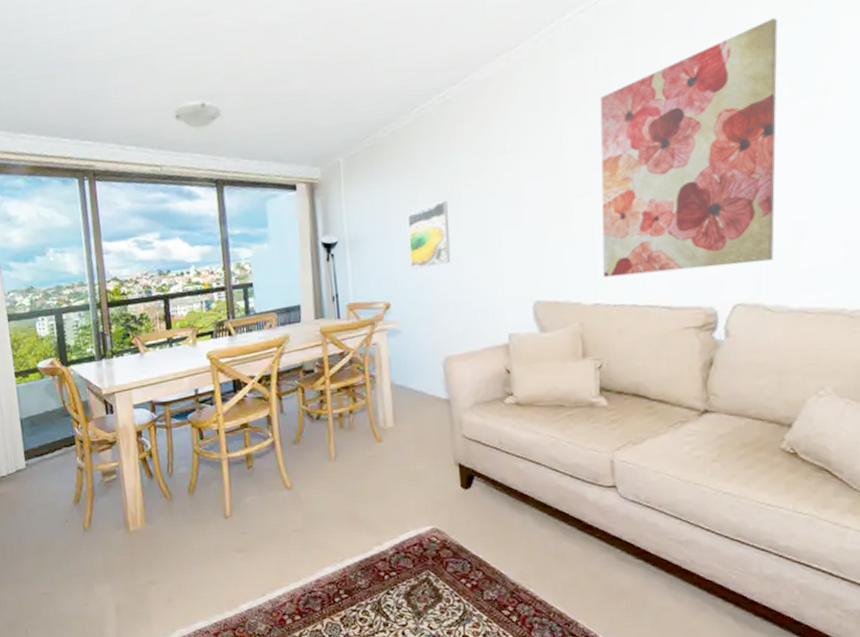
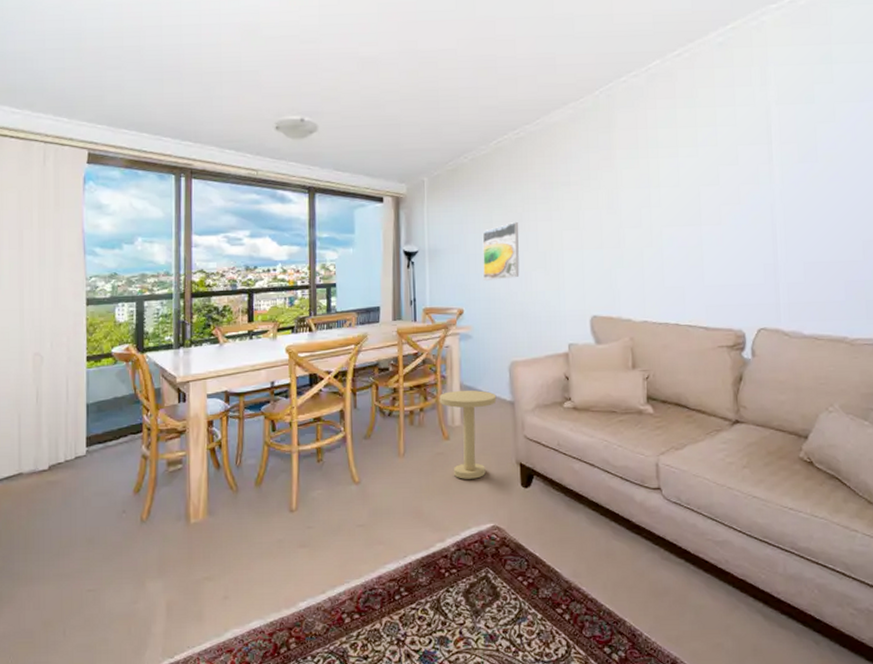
side table: none [369,389,431,482] -> present [439,390,497,479]
wall art: present [599,18,778,277] -> none [648,97,790,298]

